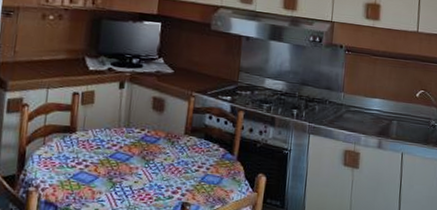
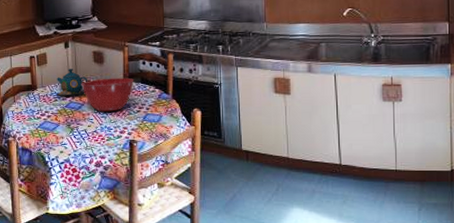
teapot: none [97,112,142,146] -> present [54,68,88,97]
mixing bowl: none [133,129,197,168] -> present [81,77,134,112]

